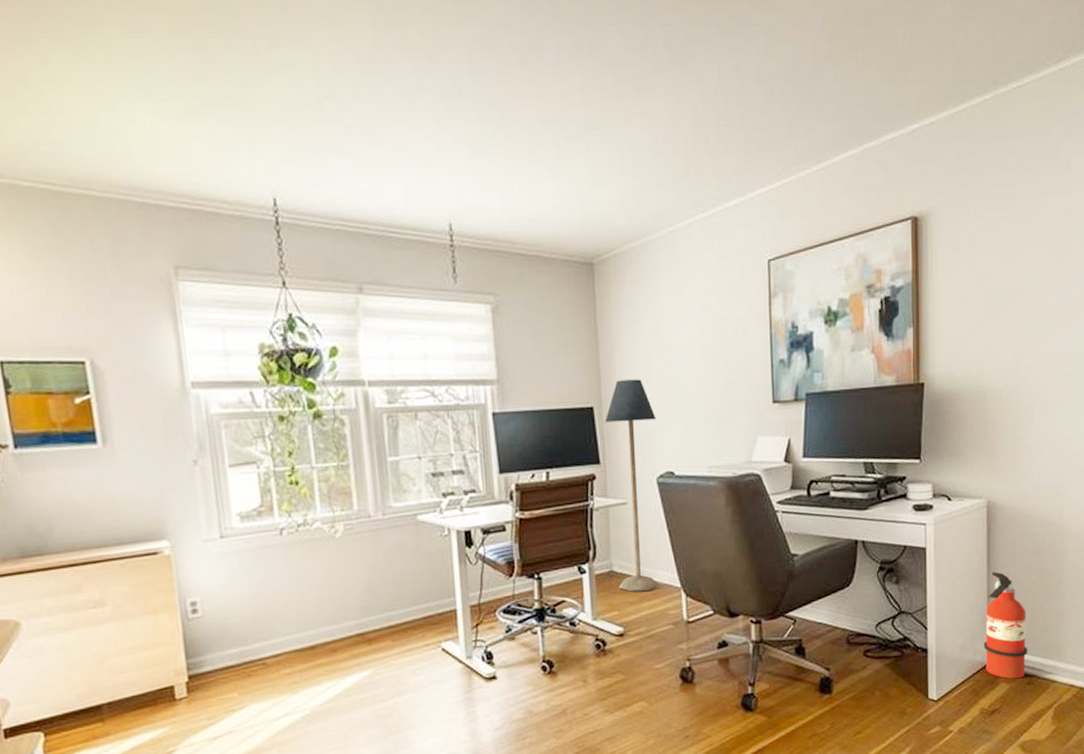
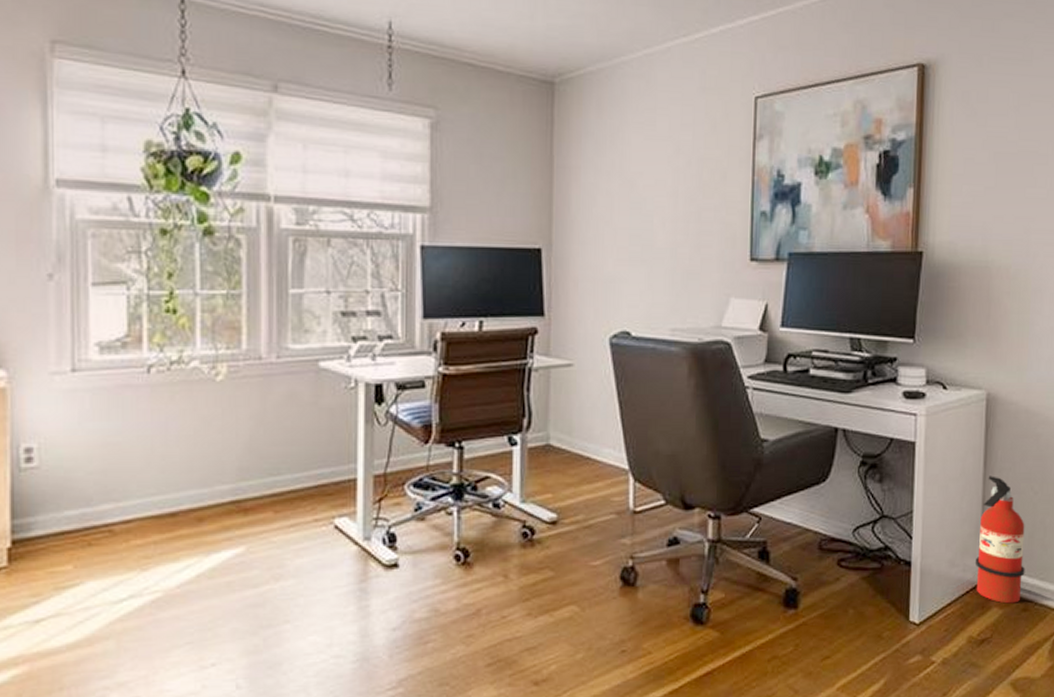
floor lamp: present [605,379,659,592] -> none [554,220,614,471]

